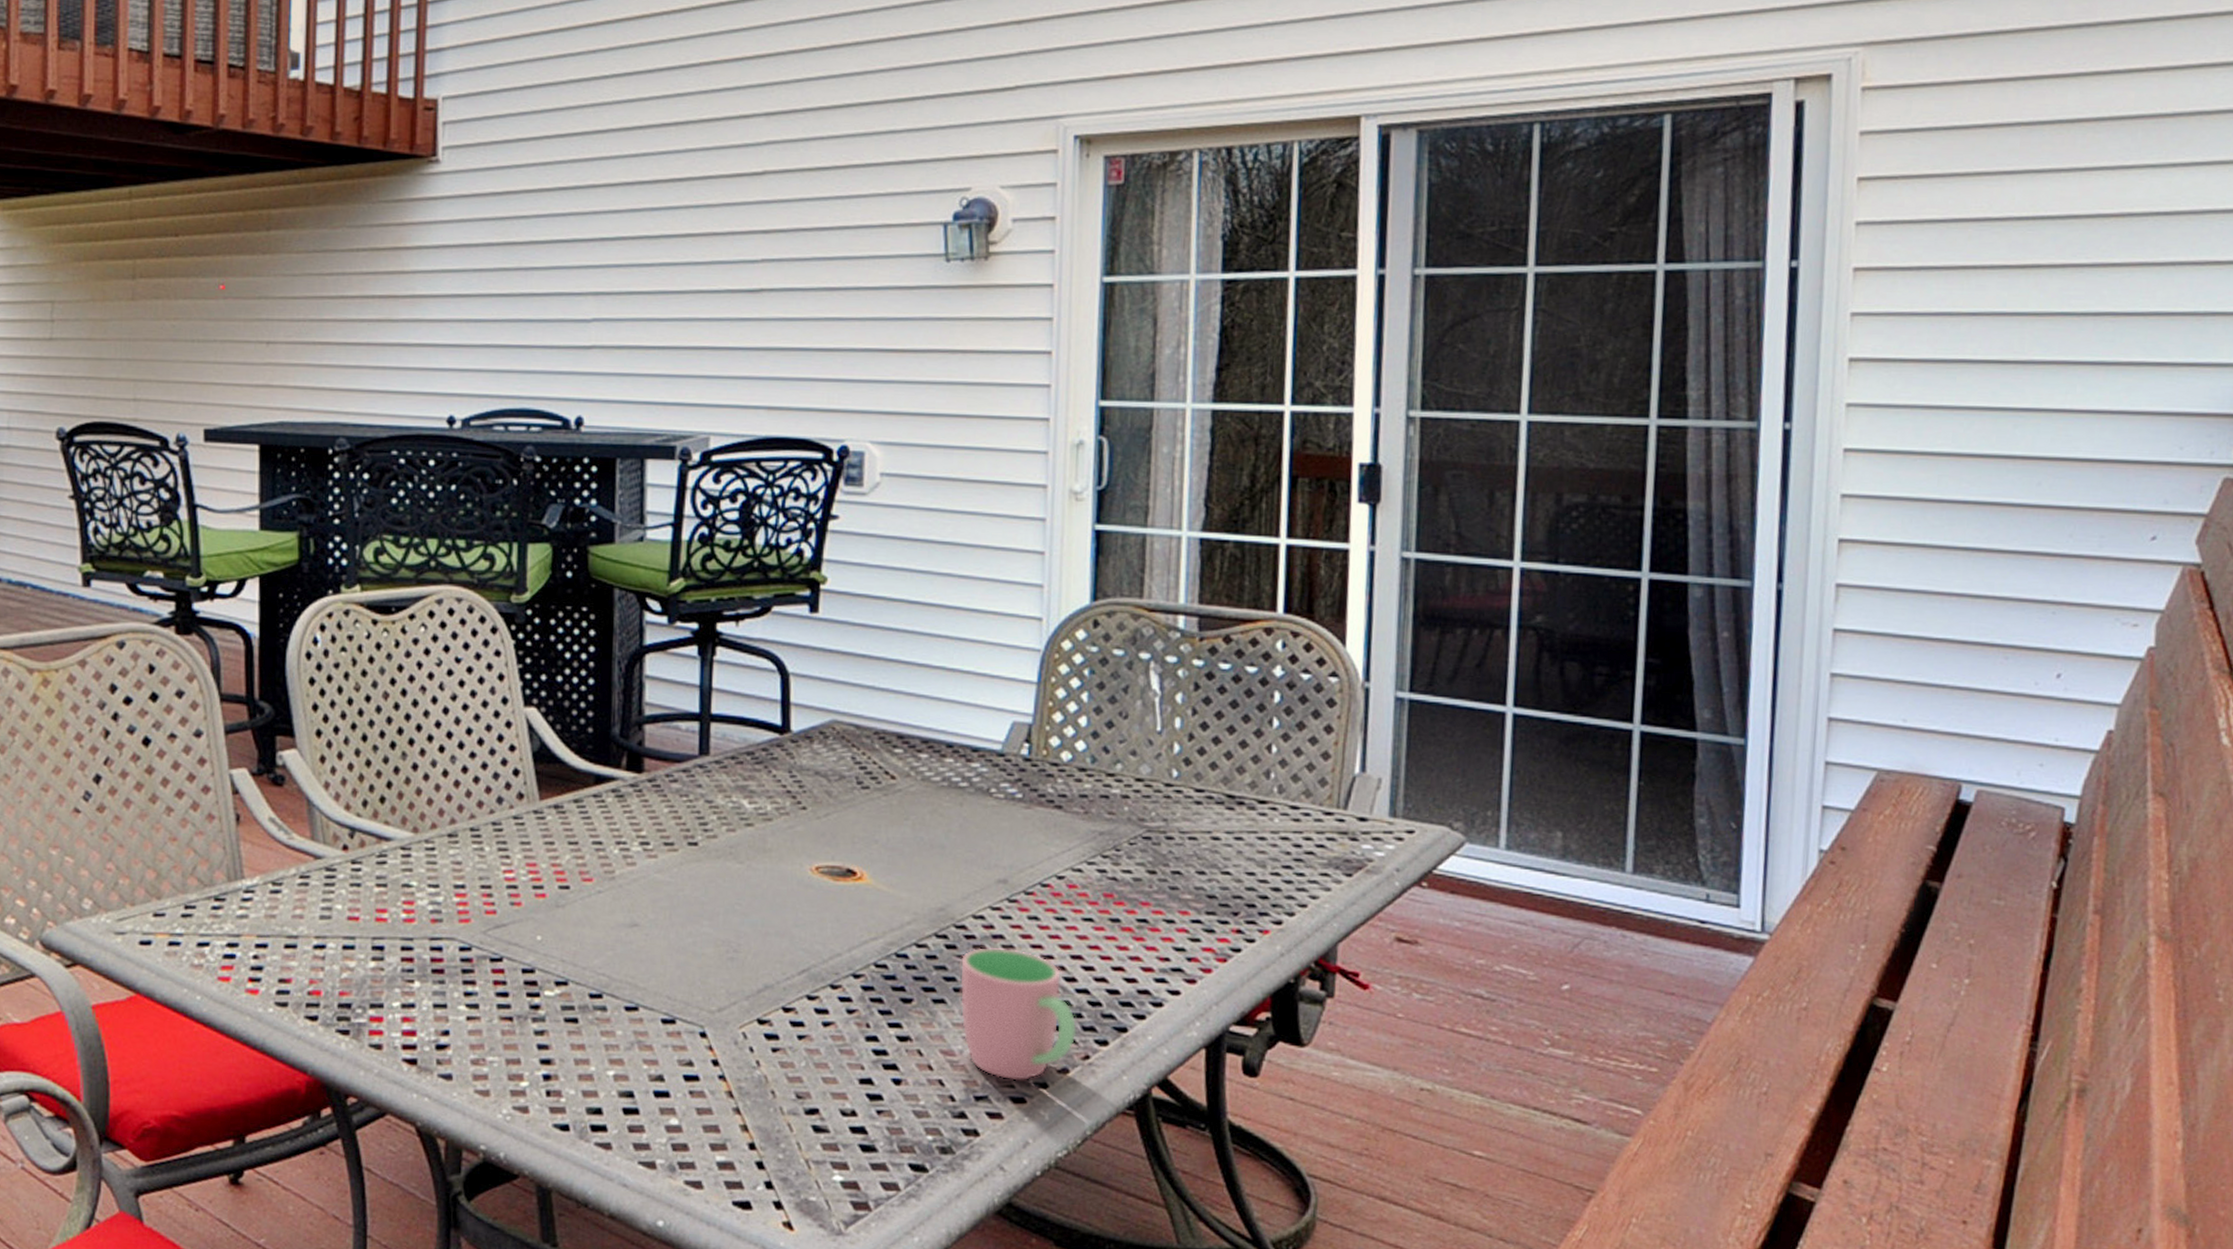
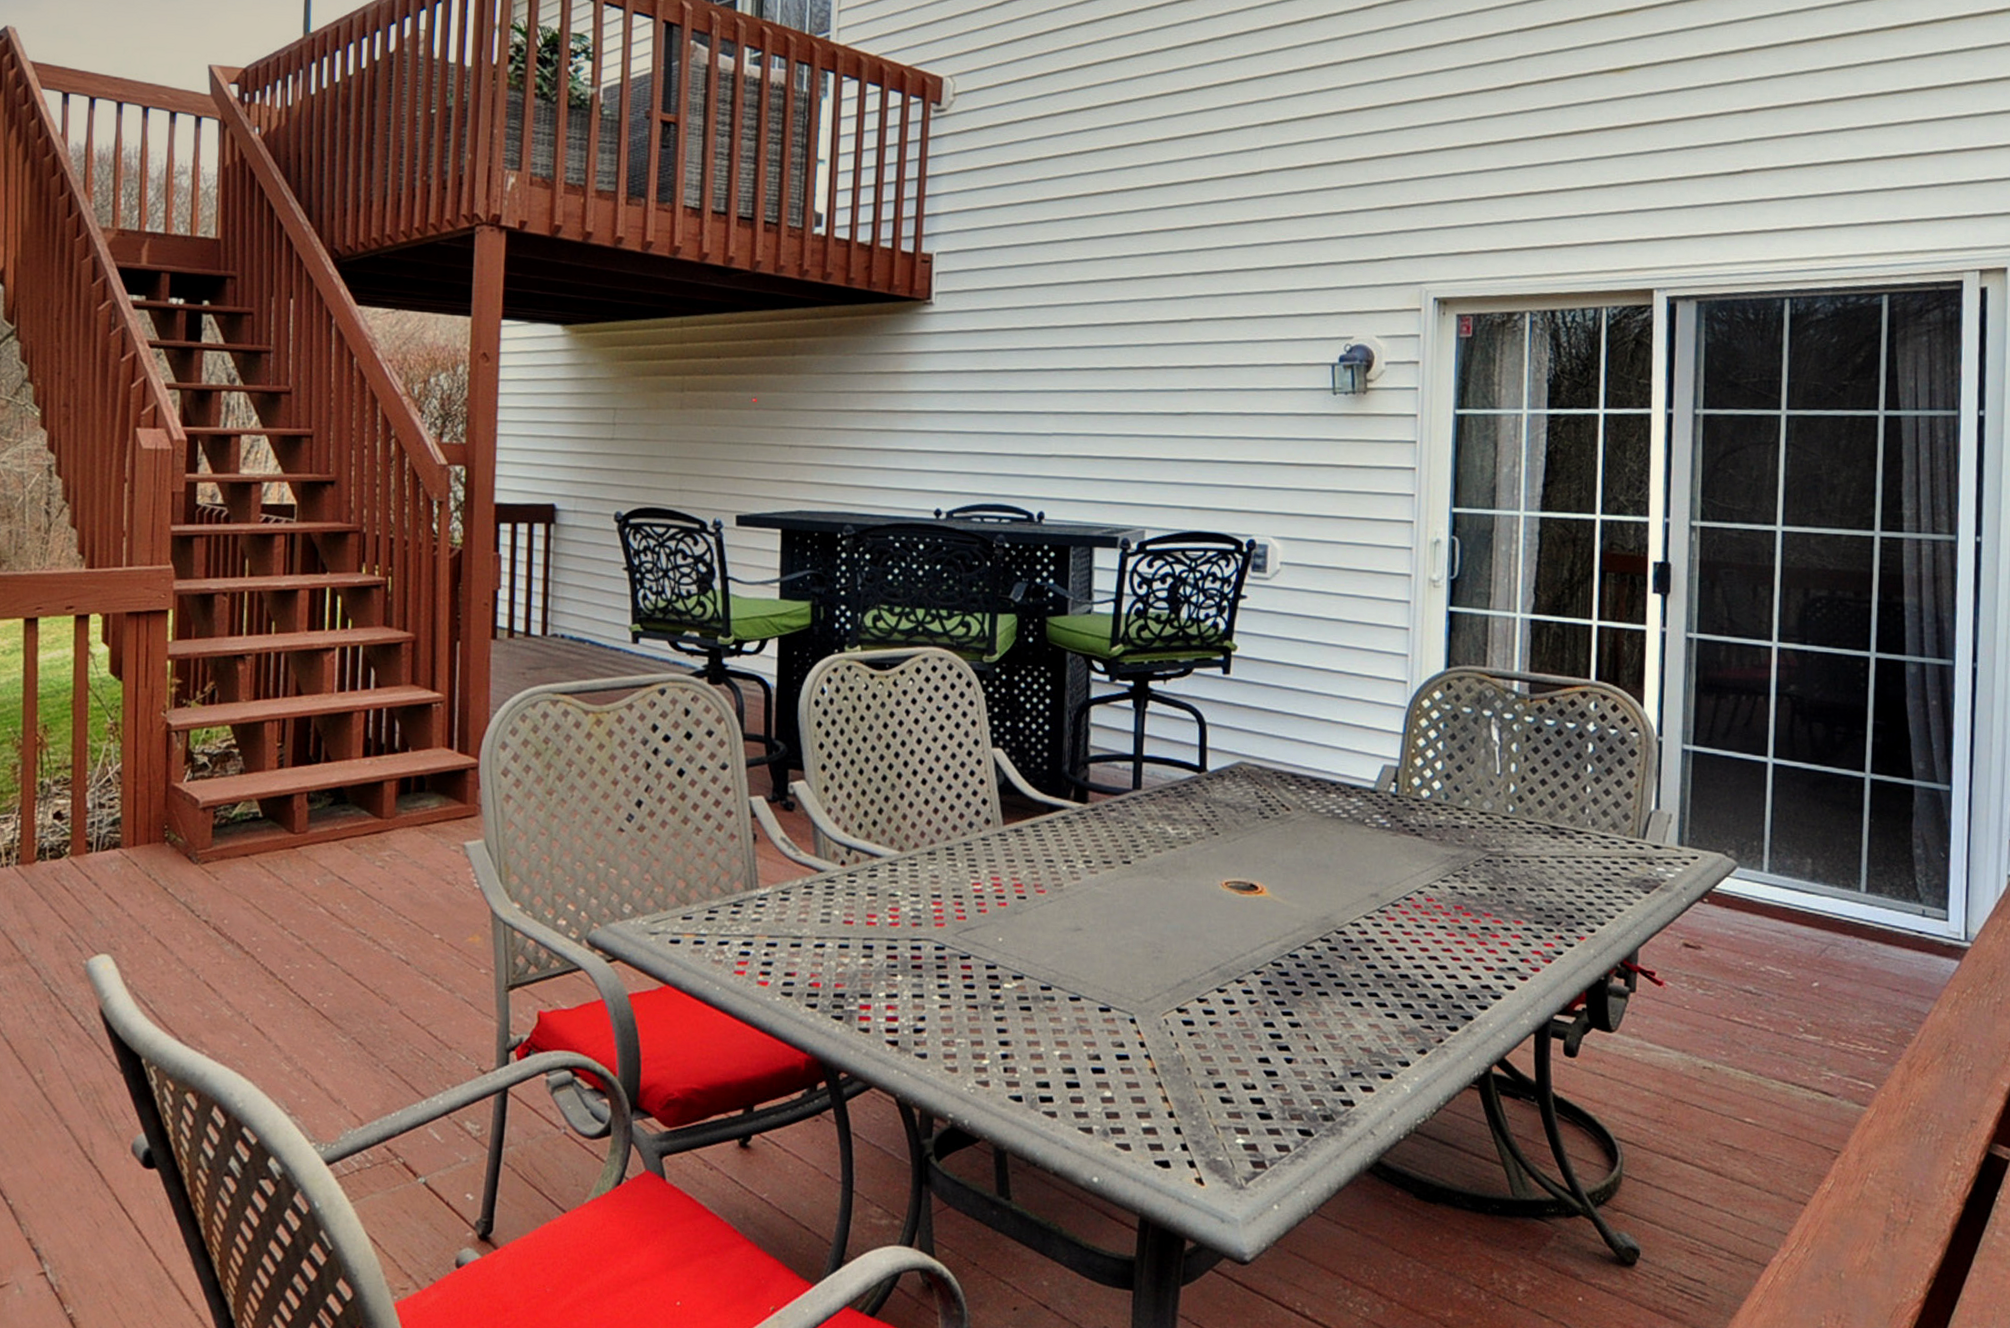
cup: present [960,947,1077,1081] -> none [1340,949,1433,1060]

